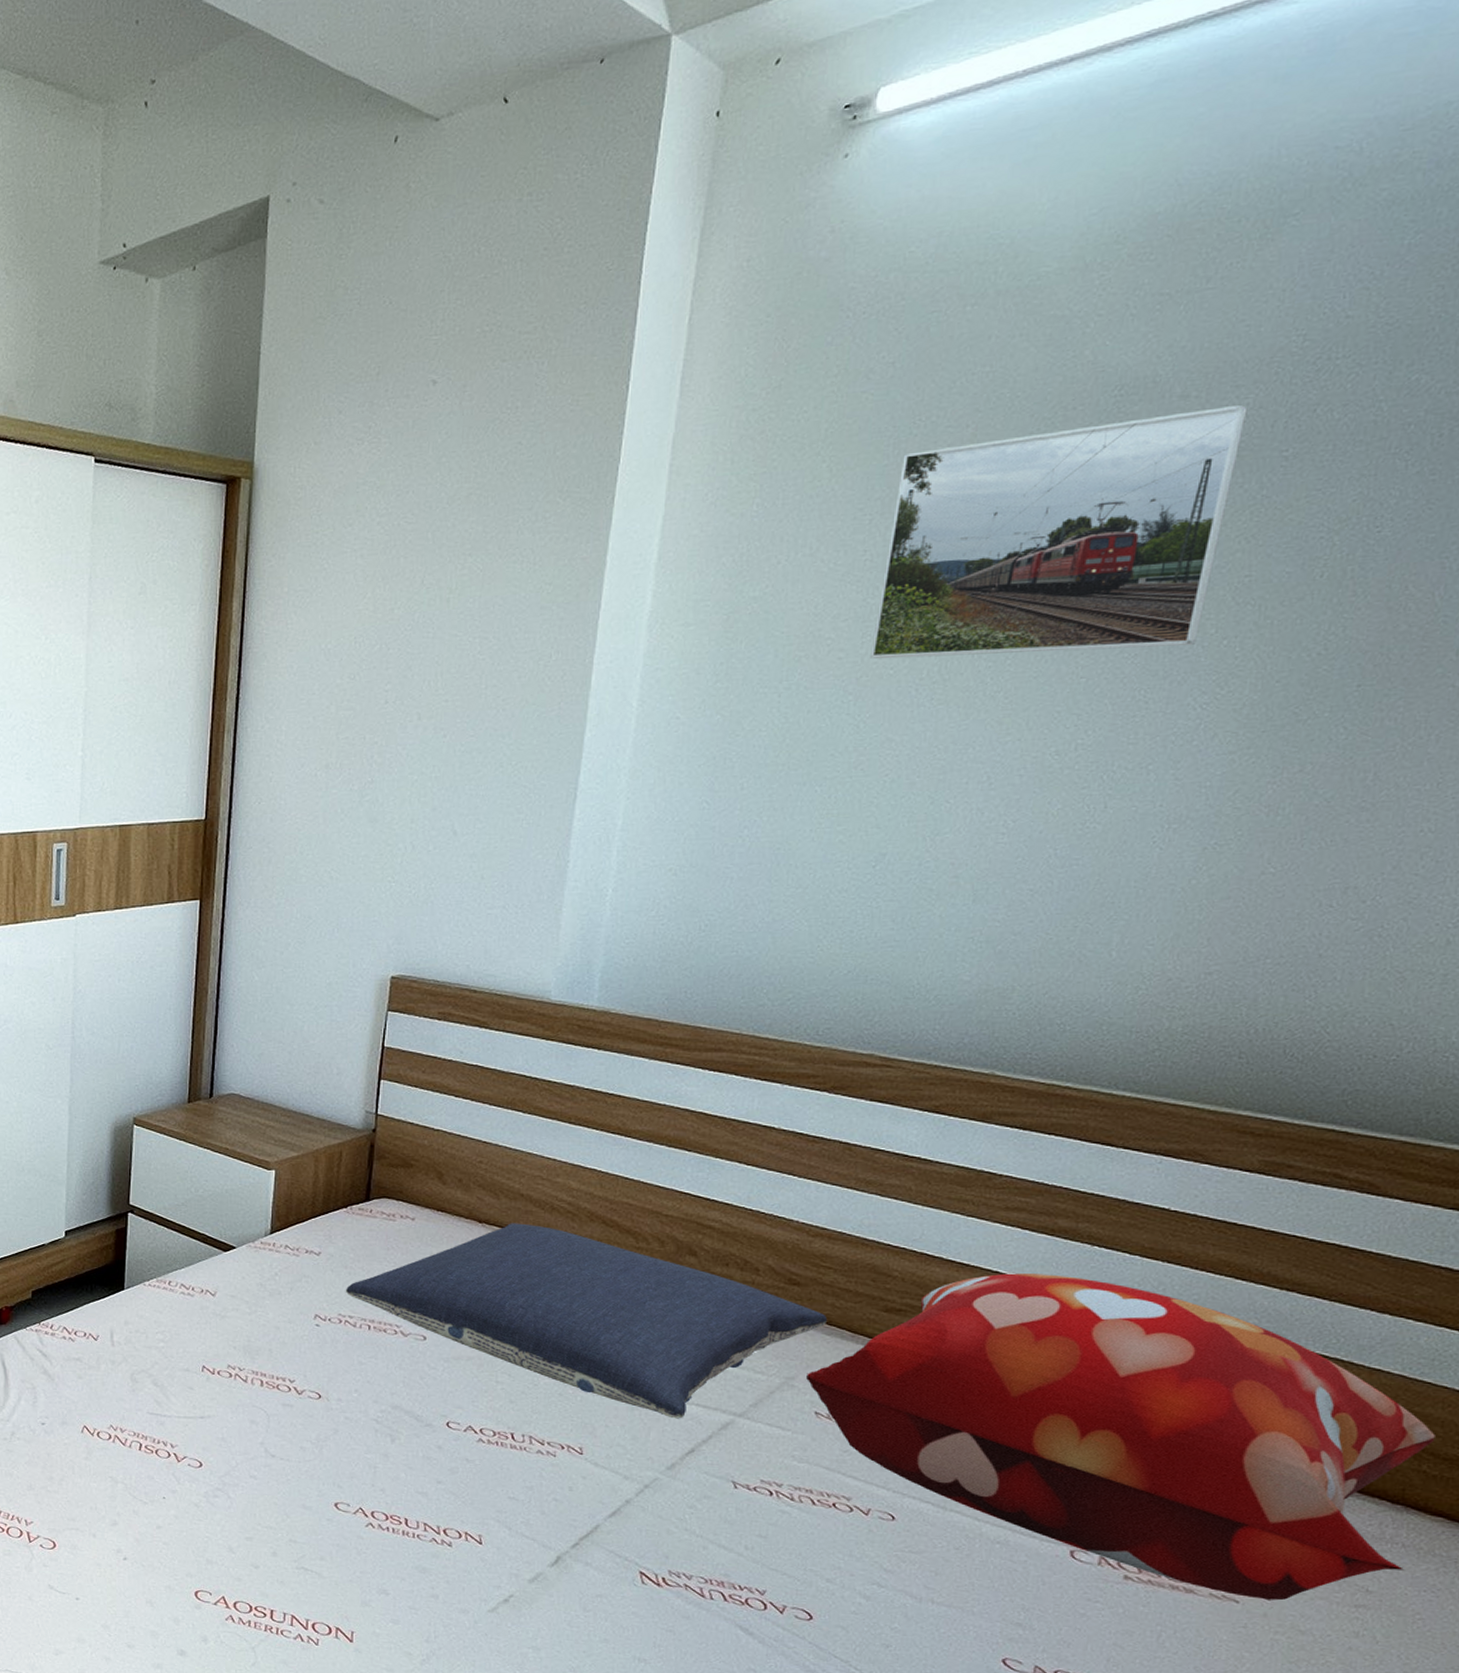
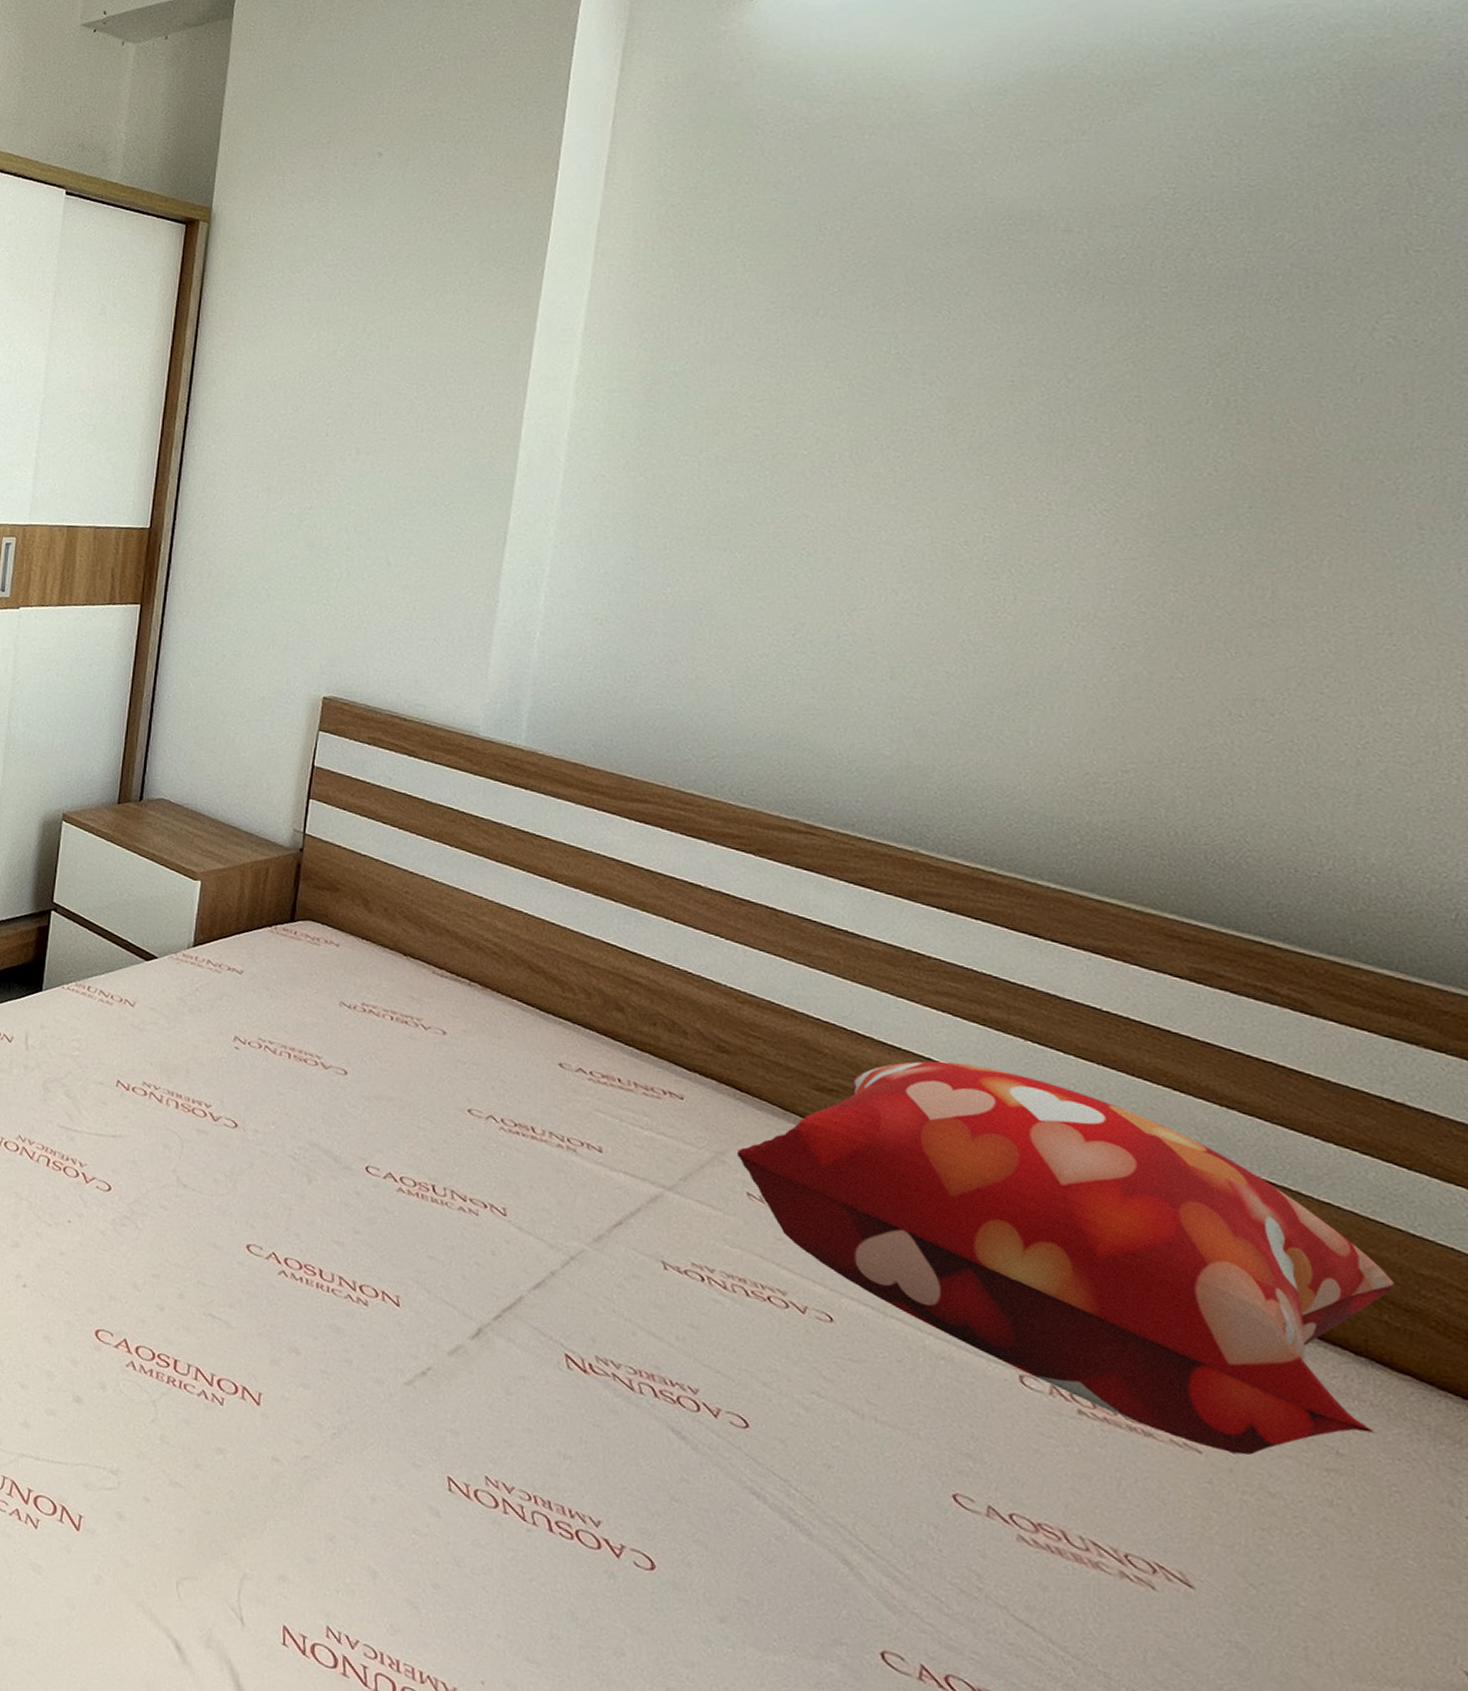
pillow: present [345,1223,828,1419] -> none [266,959,758,1187]
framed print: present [870,404,1248,660] -> none [785,242,1127,454]

